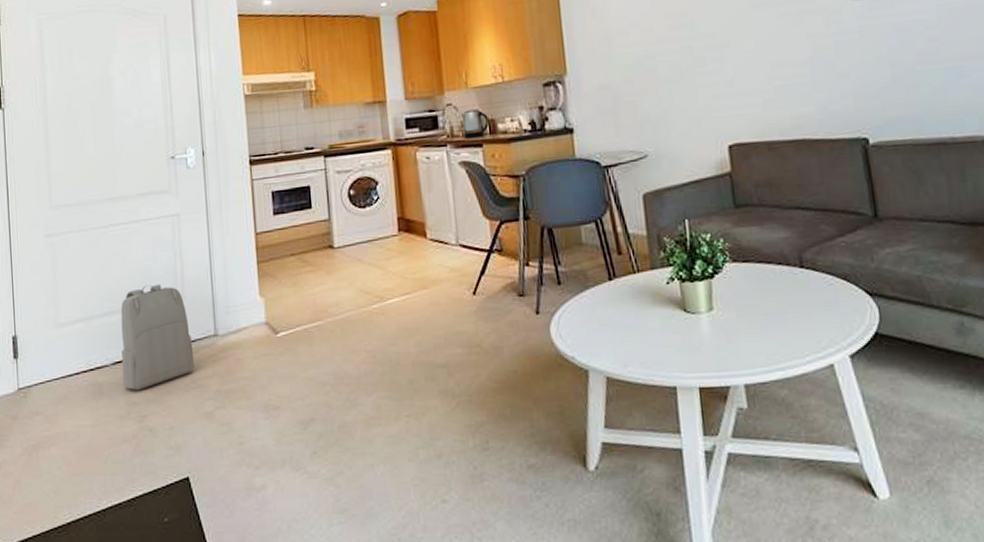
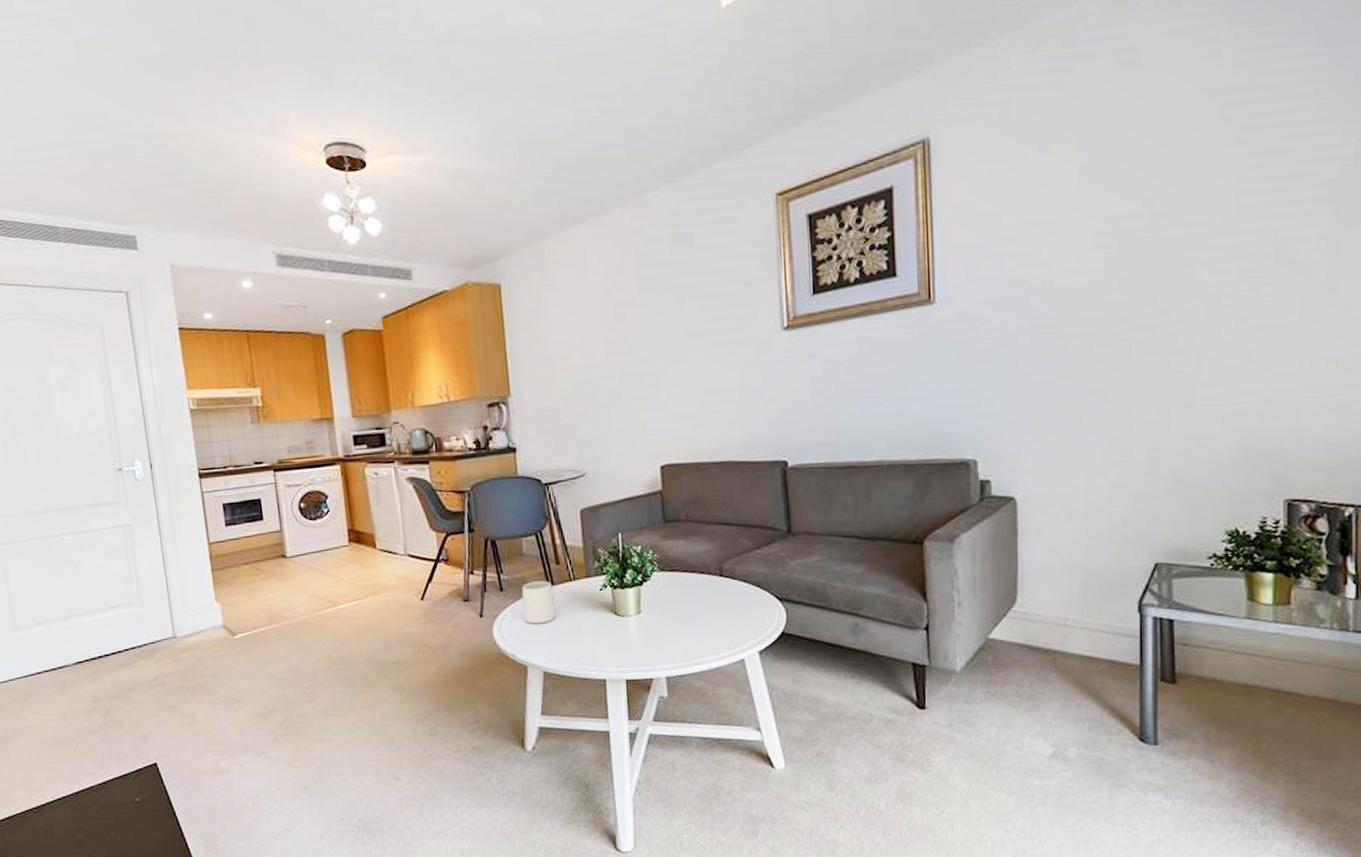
backpack: present [120,284,195,391] -> none [78,590,156,688]
mug: none [580,273,619,323] -> present [521,581,556,625]

